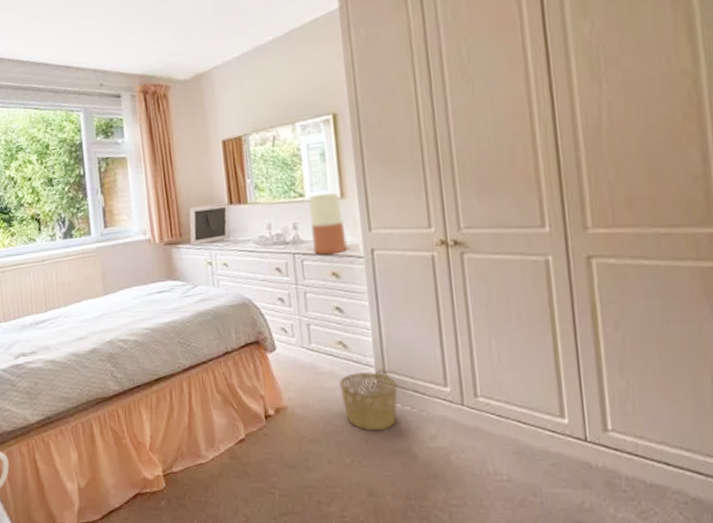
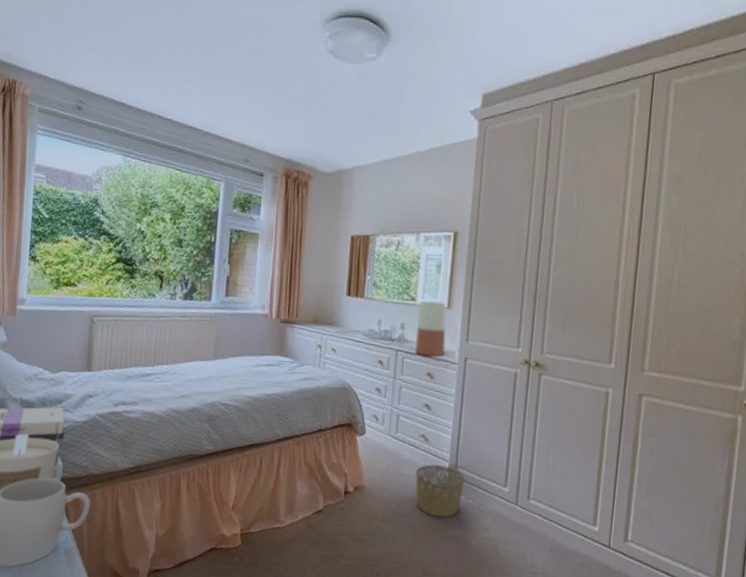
picture frame: present [189,203,230,246] -> none [304,291,347,328]

